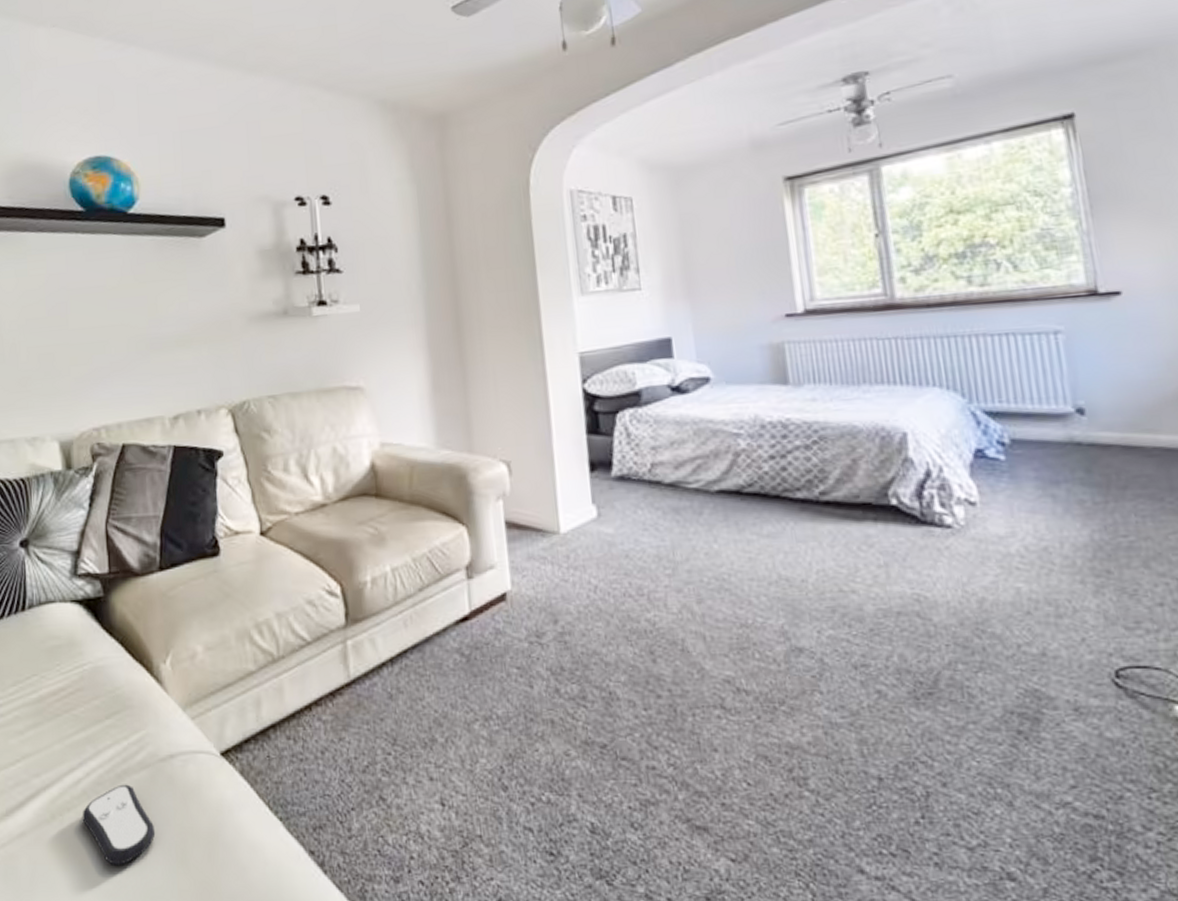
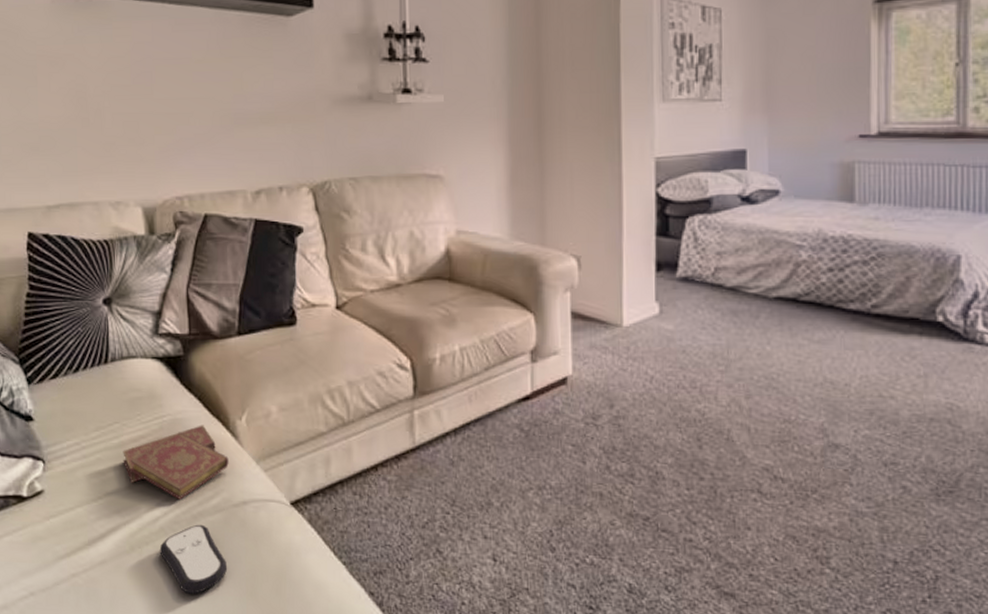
book: none [42,671,154,757] -> present [123,425,229,500]

